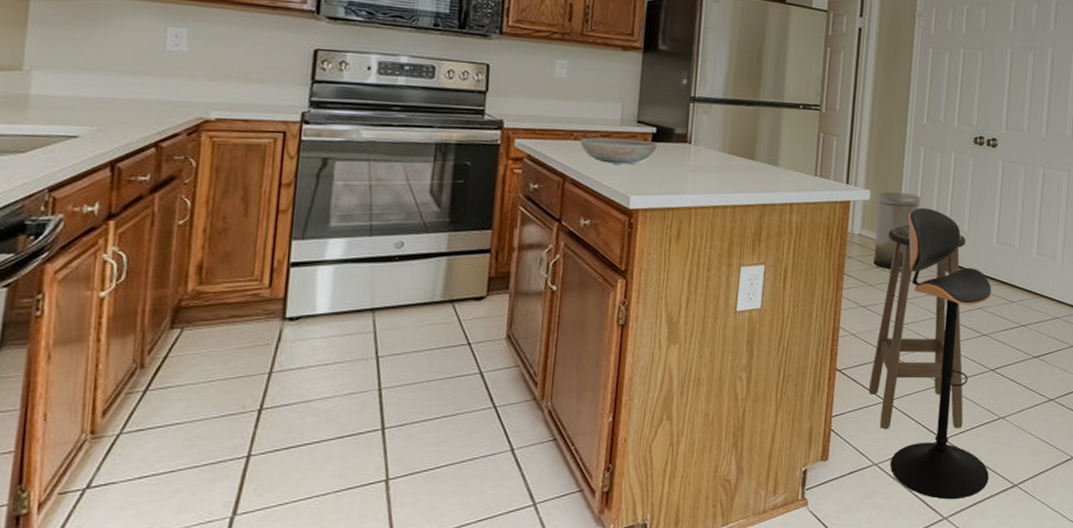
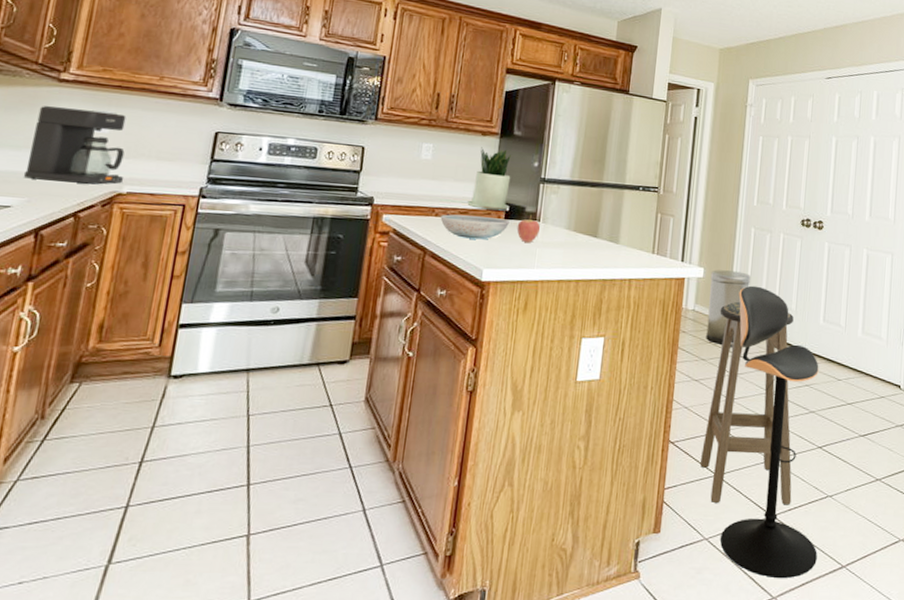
coffee maker: none [89,21,211,110] -> present [23,106,126,184]
planter: none [609,63,657,133] -> present [467,147,511,211]
fruit: none [665,137,691,167] -> present [516,215,540,243]

